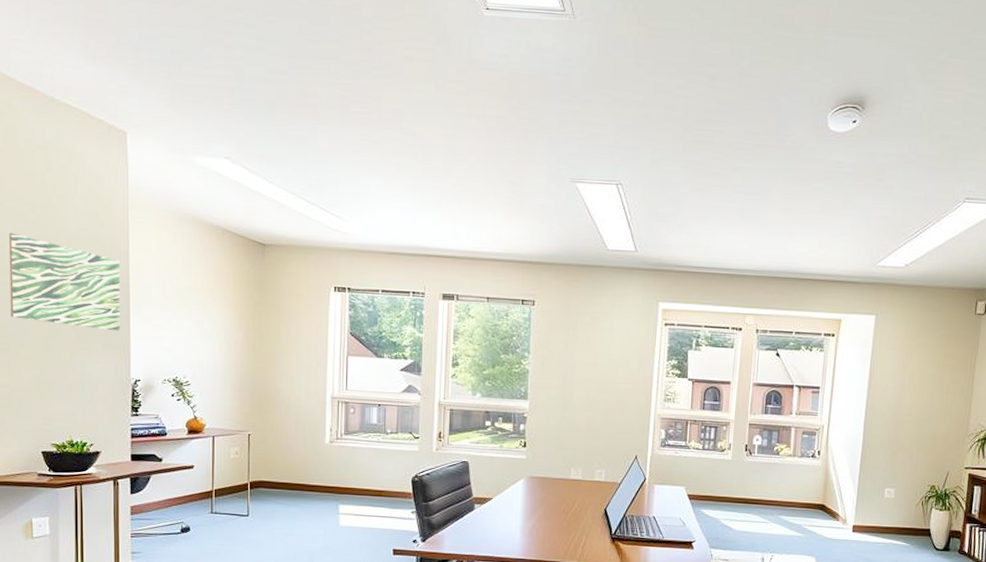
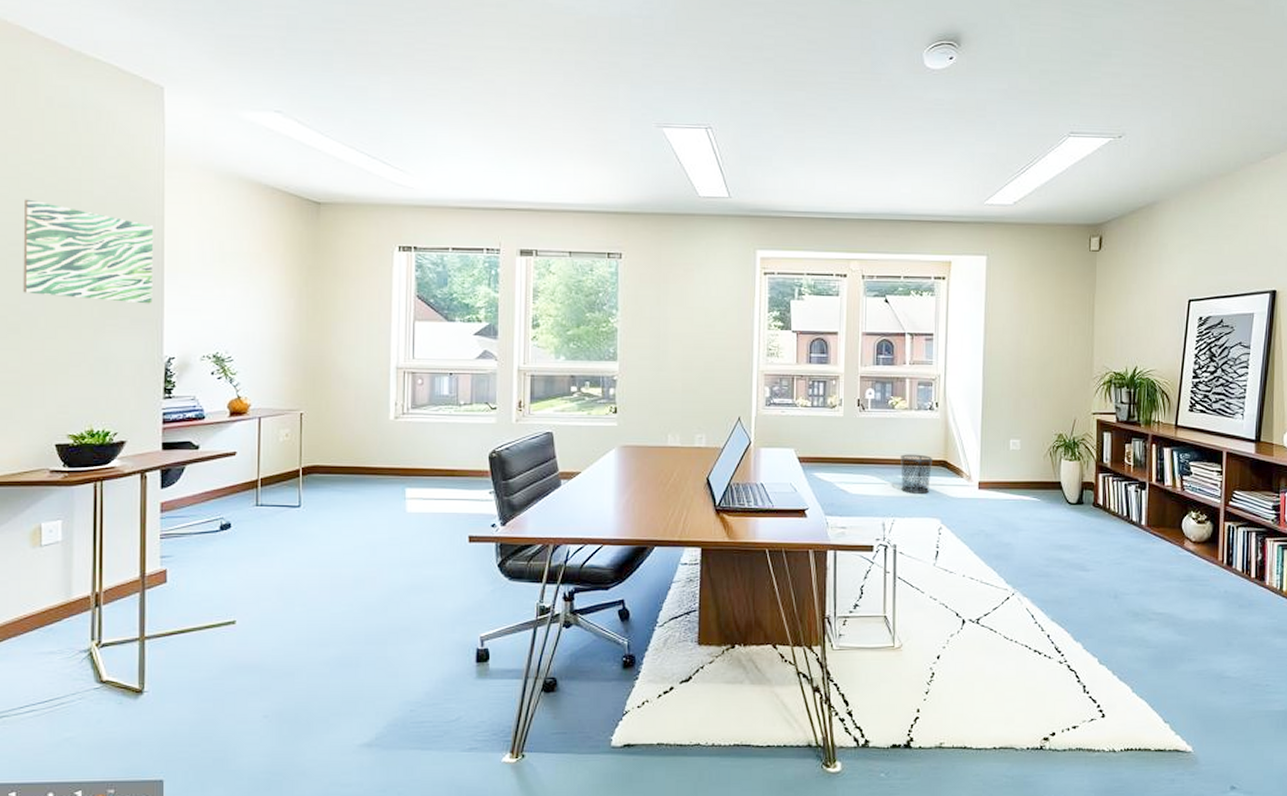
trash can: none [781,496,813,534] -> present [900,454,934,494]

